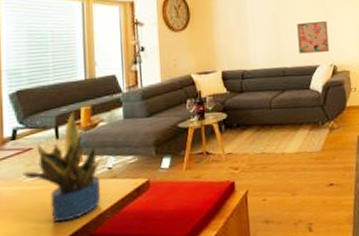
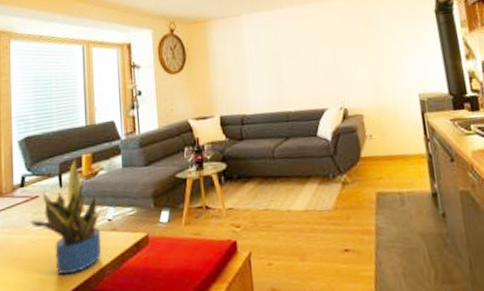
wall art: present [297,21,330,54] -> none [300,57,339,96]

